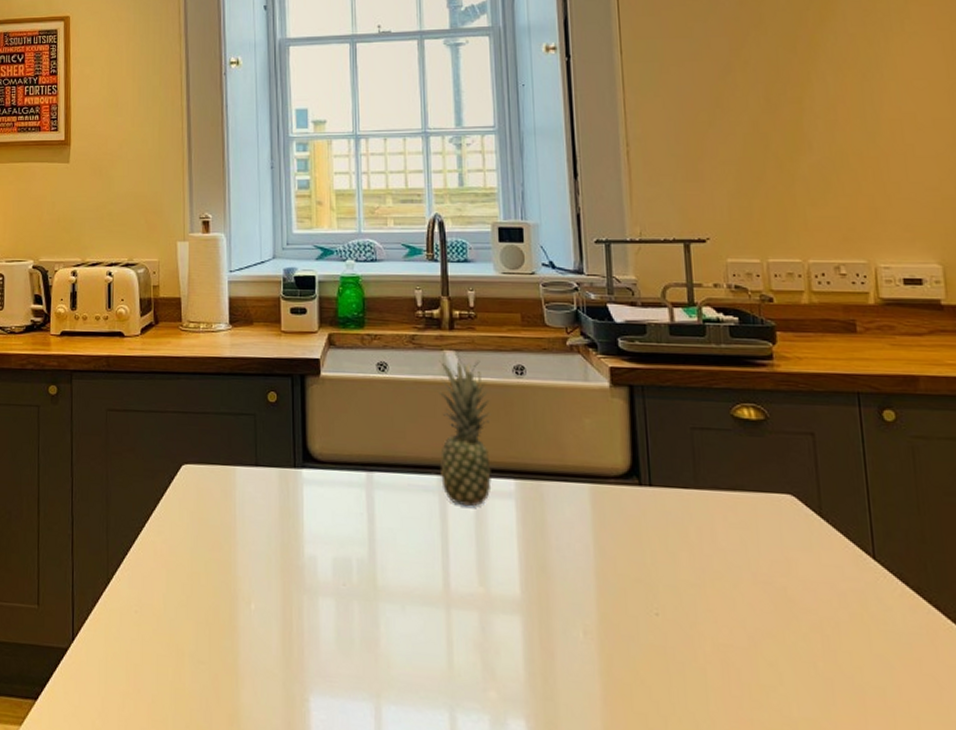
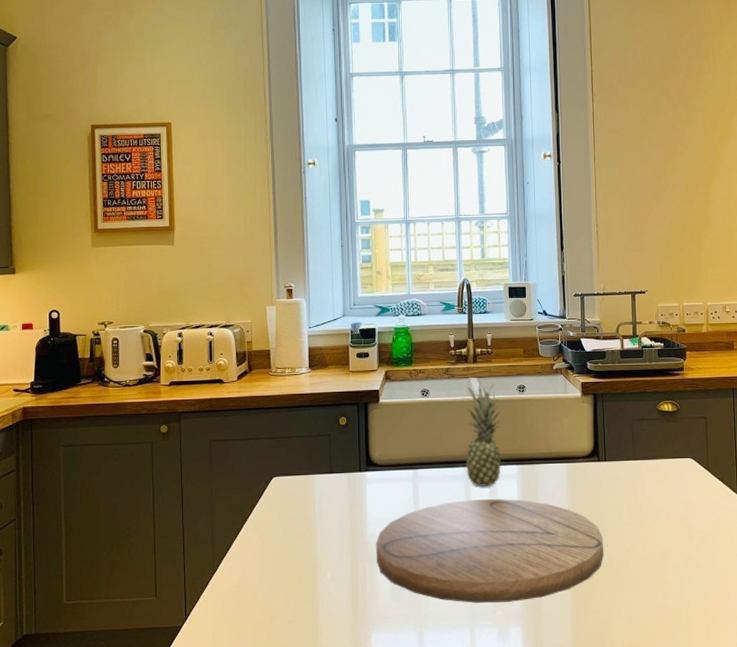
cutting board: none [316,522,653,681] -> present [376,499,604,603]

